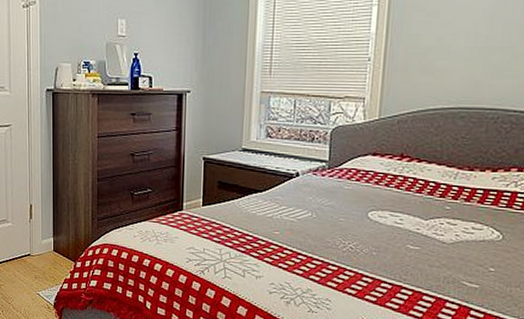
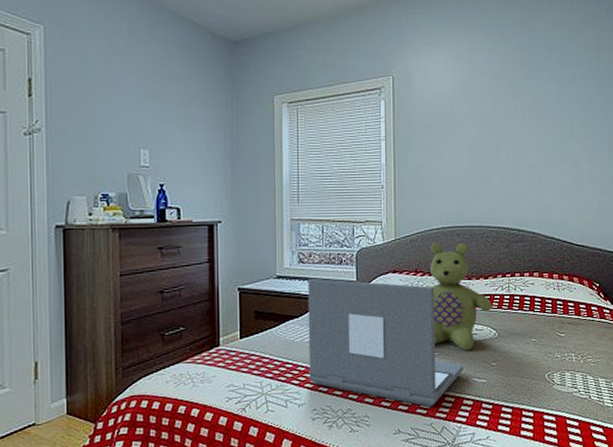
laptop: none [269,153,451,304] -> present [308,278,463,408]
stuffed bear: none [416,125,499,251] -> present [430,242,492,351]

